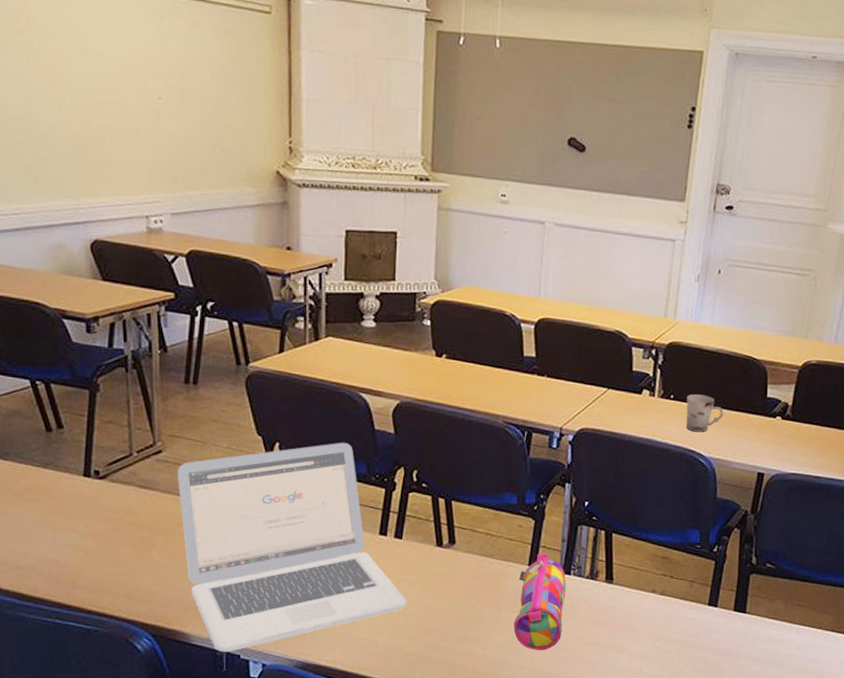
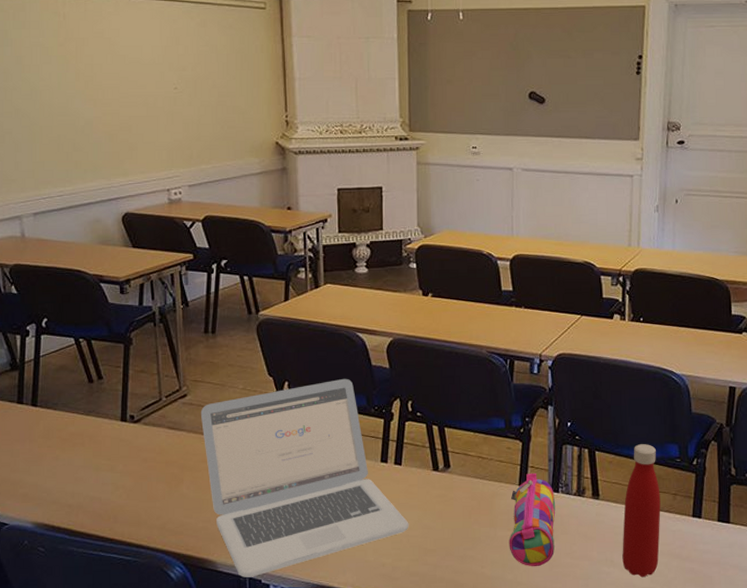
bottle: none [632,528,677,664] -> present [622,444,661,577]
cup: present [686,394,724,432] -> none [656,316,692,351]

